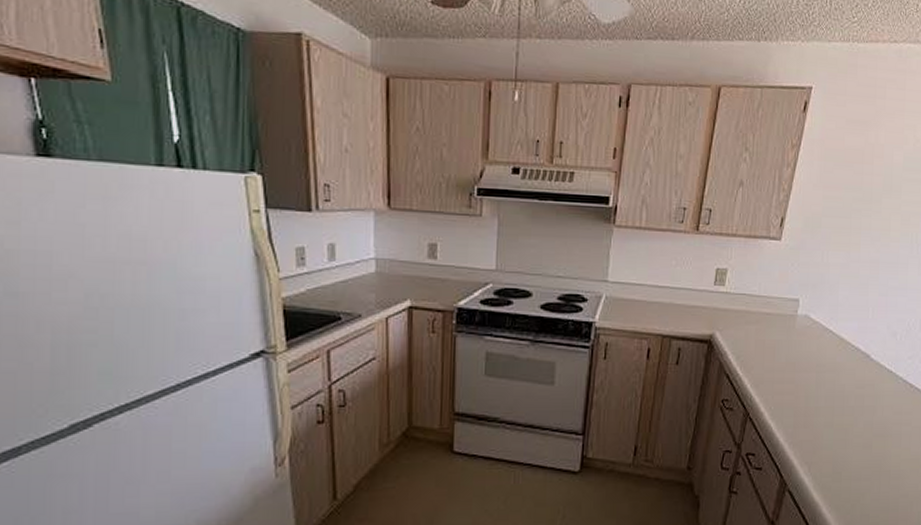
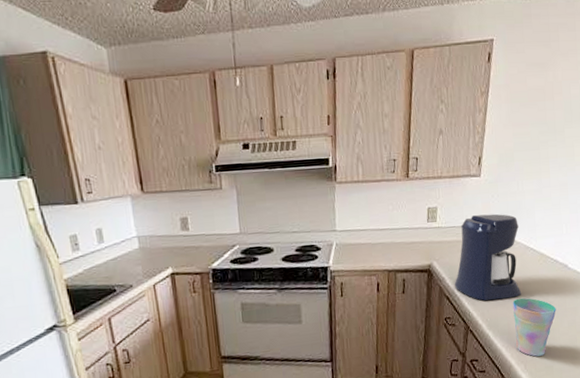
coffee maker: none [737,284,819,386] -> present [454,214,522,301]
cup: none [800,387,852,459] -> present [512,297,556,357]

